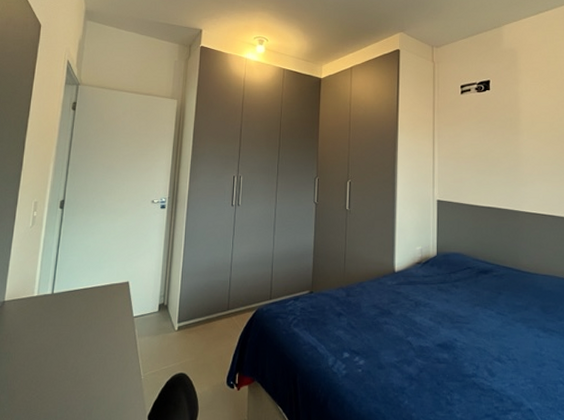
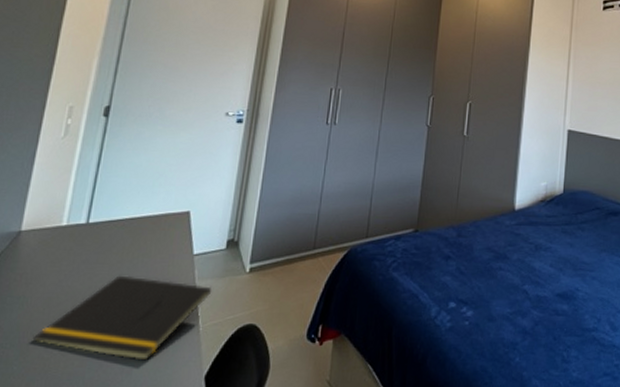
notepad: none [17,334,150,403] -> present [32,275,212,361]

